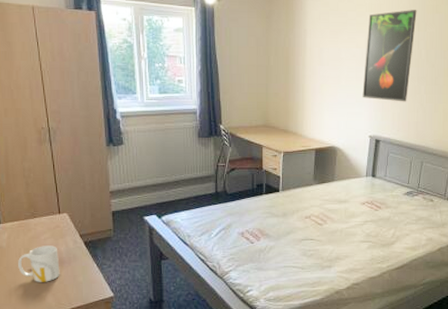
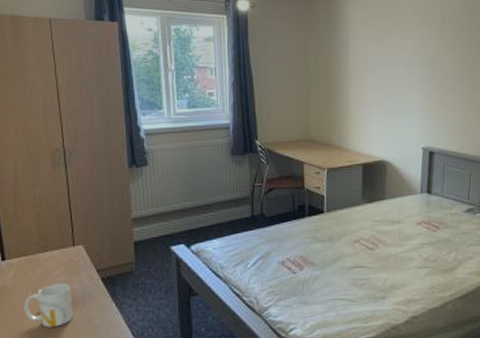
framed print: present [362,10,417,102] -> none [412,11,467,110]

